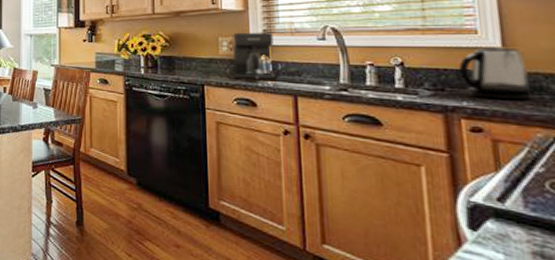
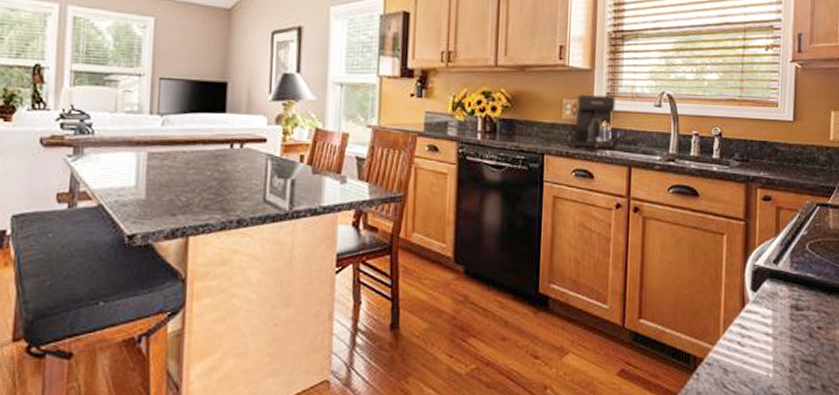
kettle: present [459,47,533,101] -> none [761,120,808,171]

